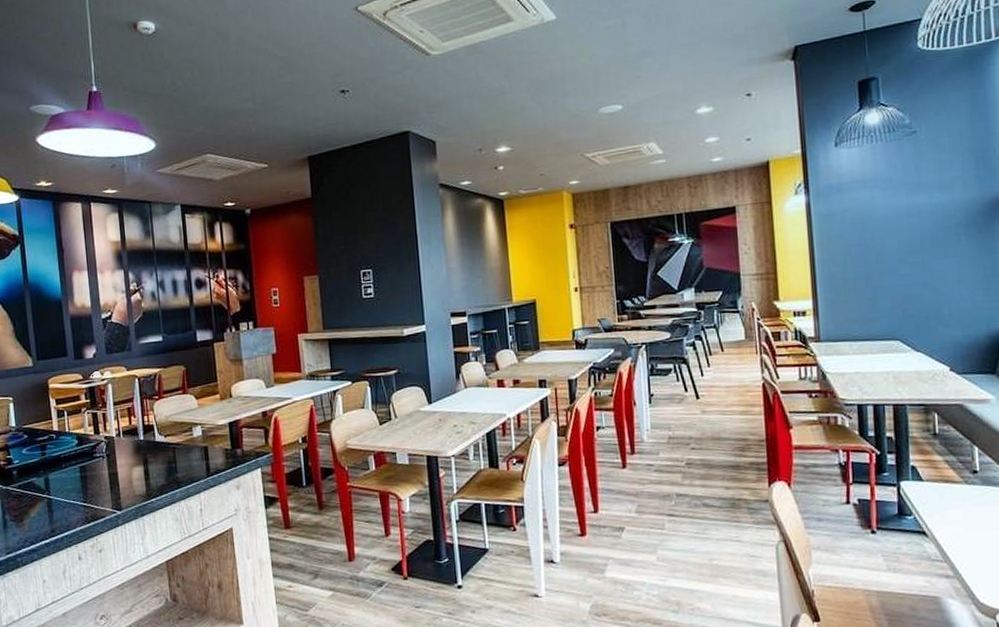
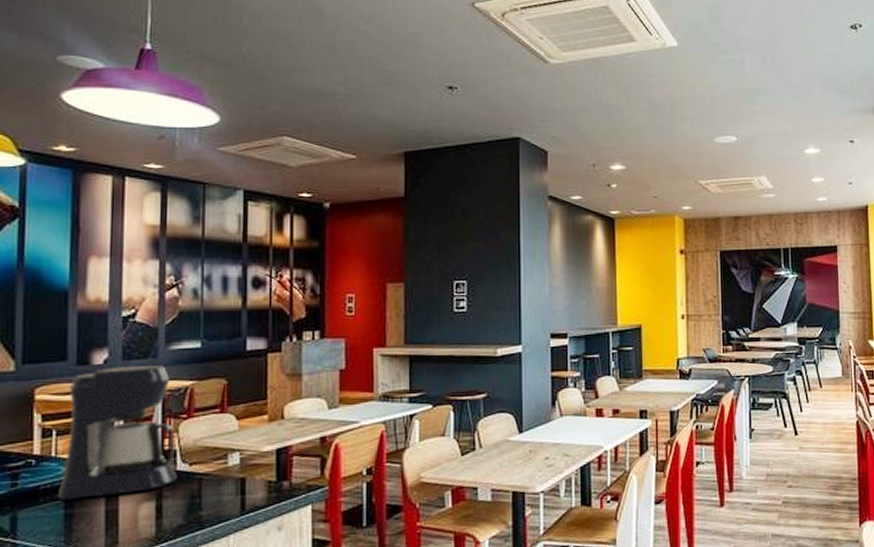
coffee maker: none [72,357,157,465] -> present [58,366,177,500]

